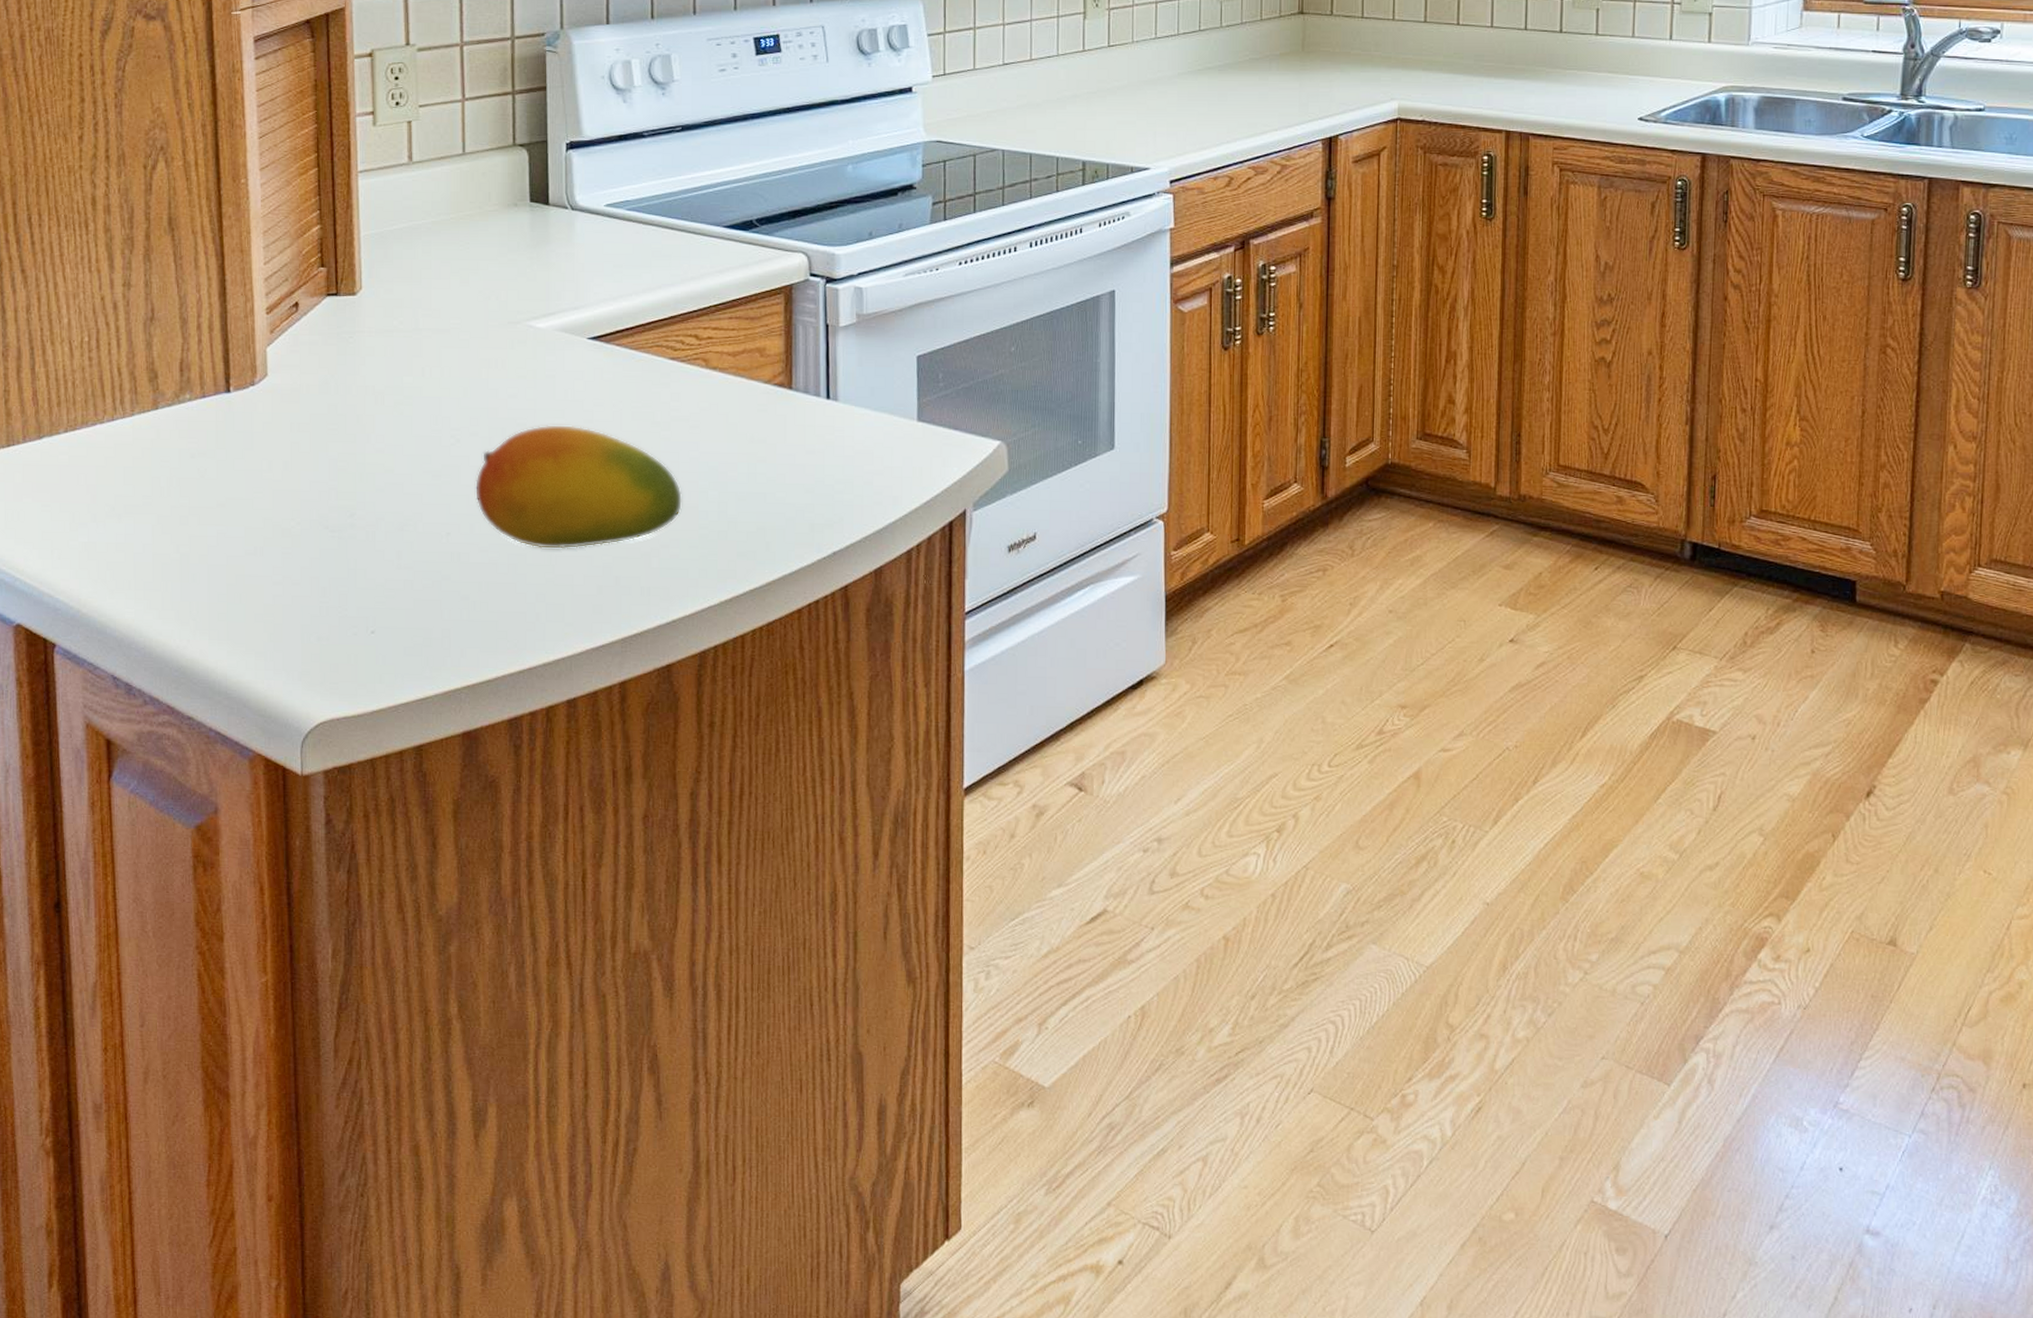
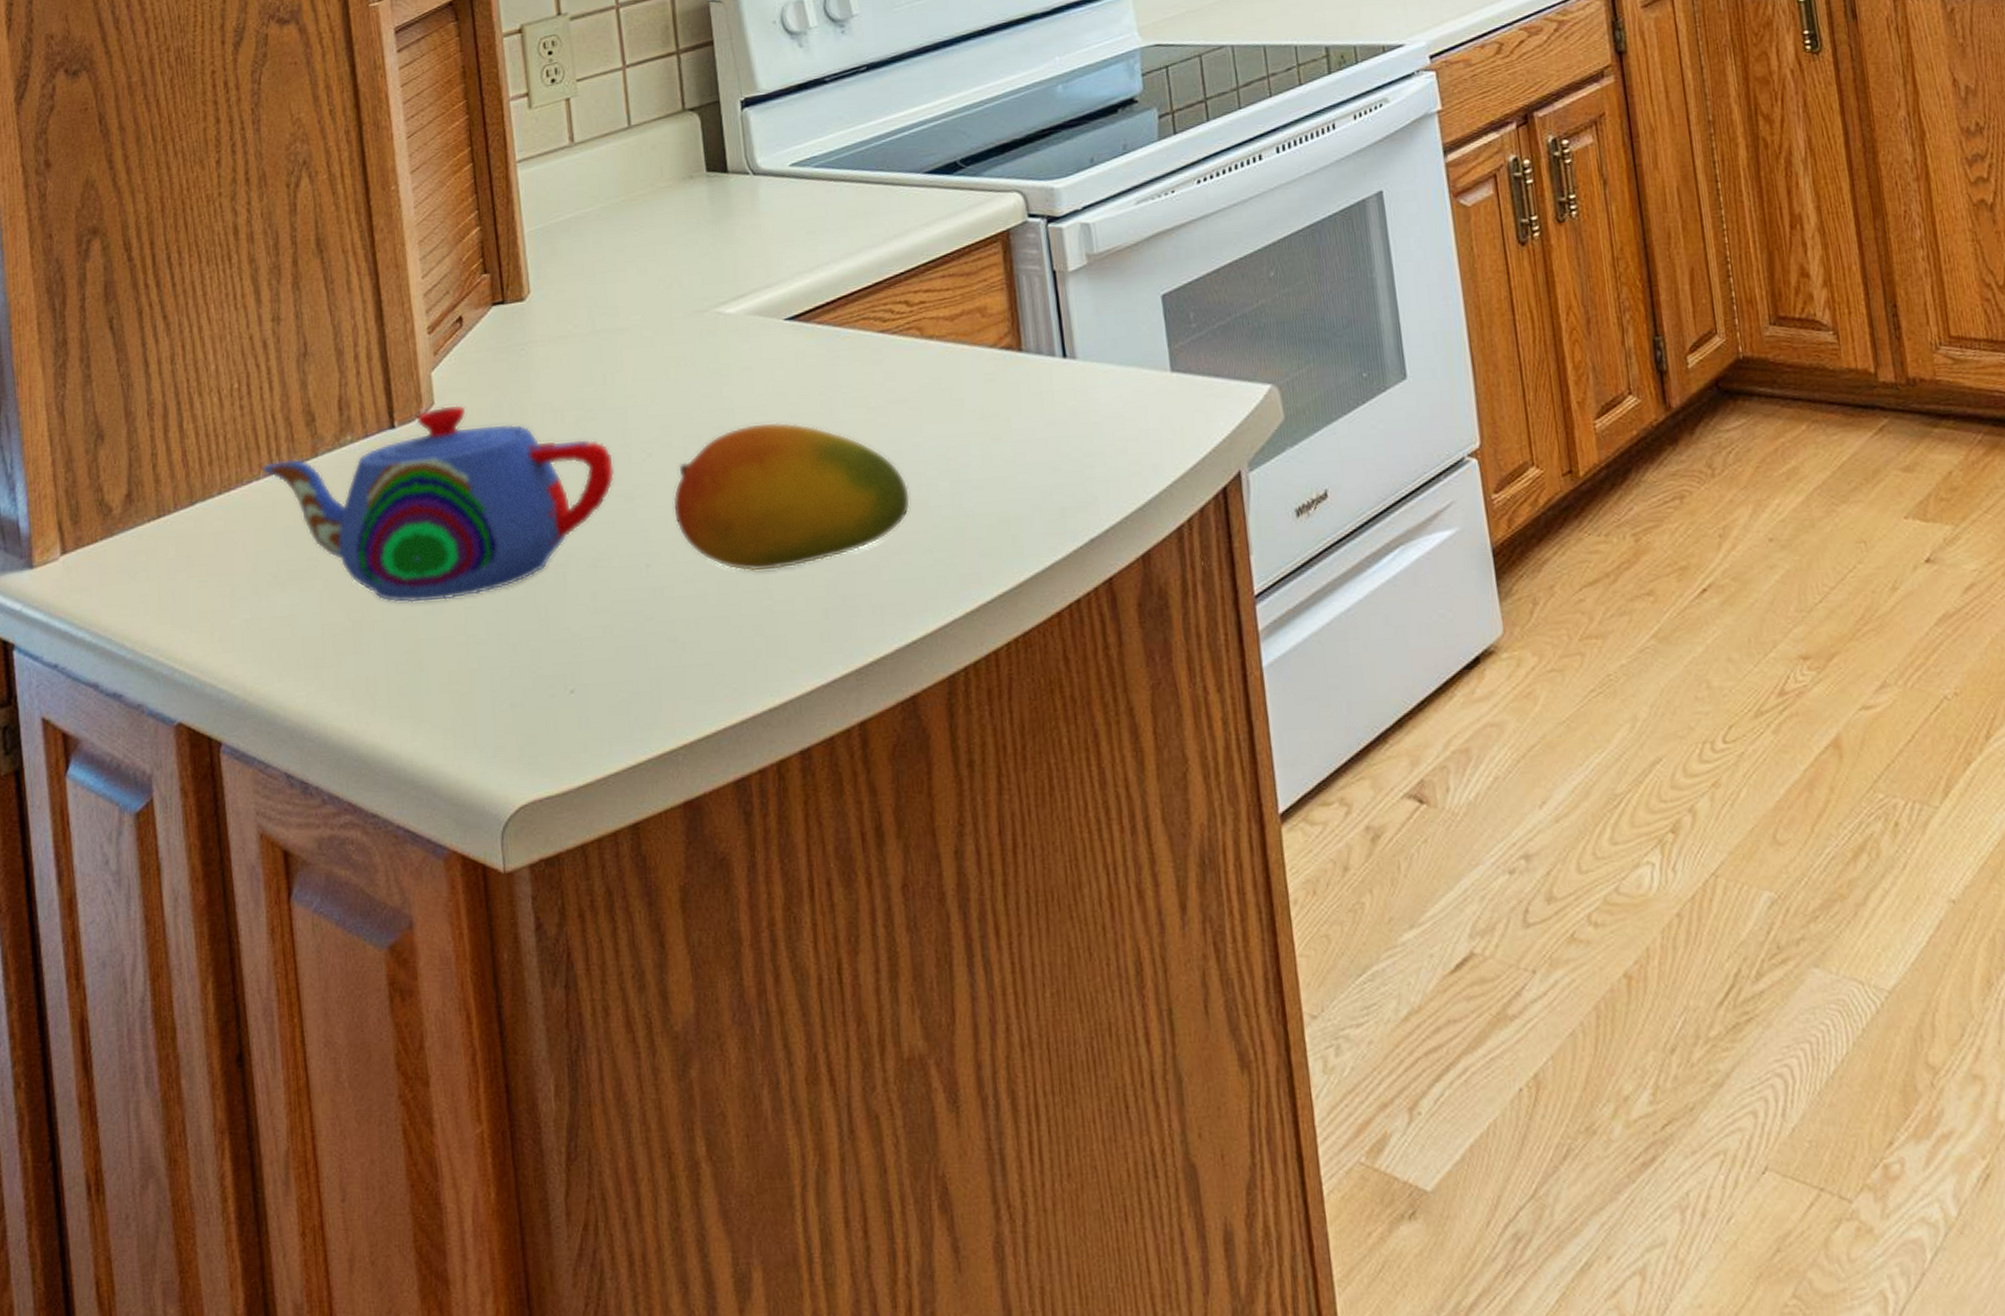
teapot: none [107,378,426,545] -> present [263,405,615,603]

